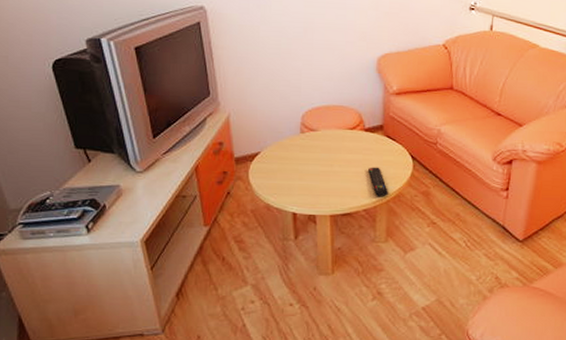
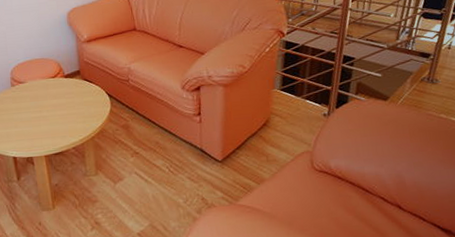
remote control: present [368,167,388,197] -> none [72,108,92,135]

